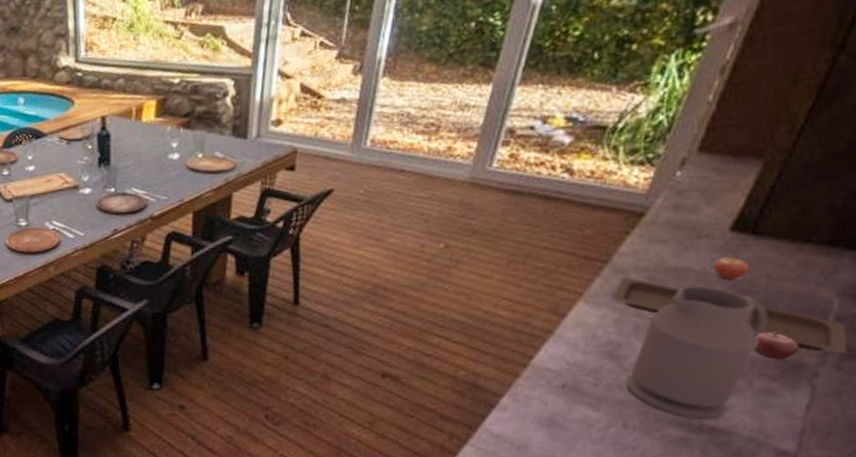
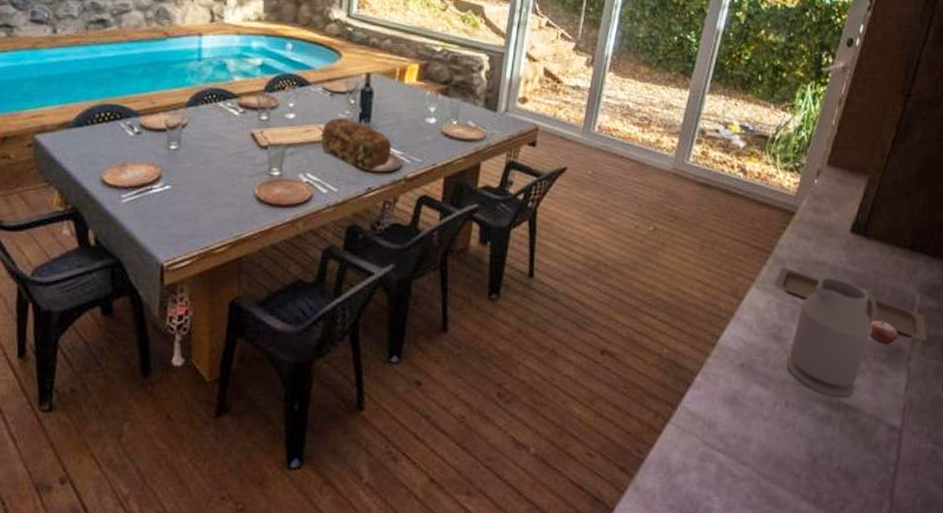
bread loaf: none [62,164,135,212] -> present [321,117,392,170]
fruit: present [713,255,750,280] -> none [841,253,864,274]

